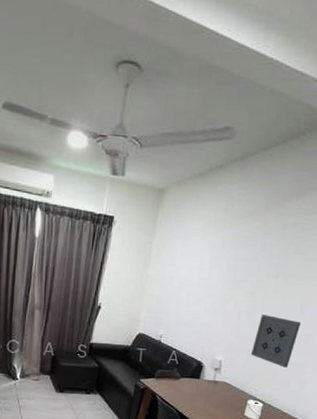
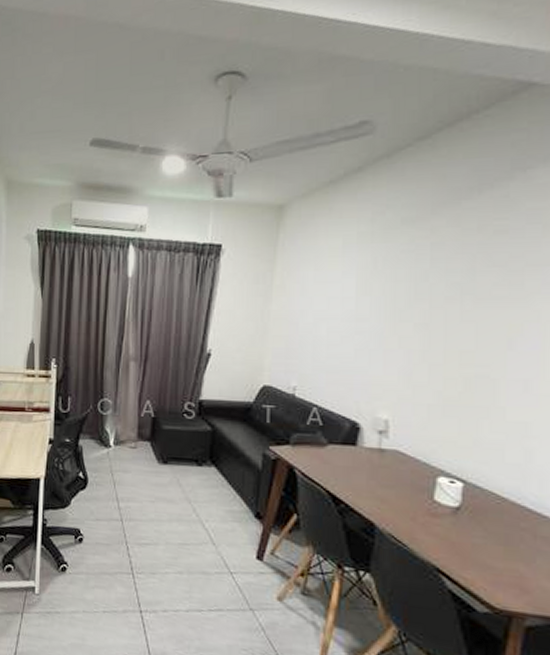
wall art: present [250,314,302,368] -> none [433,353,513,429]

